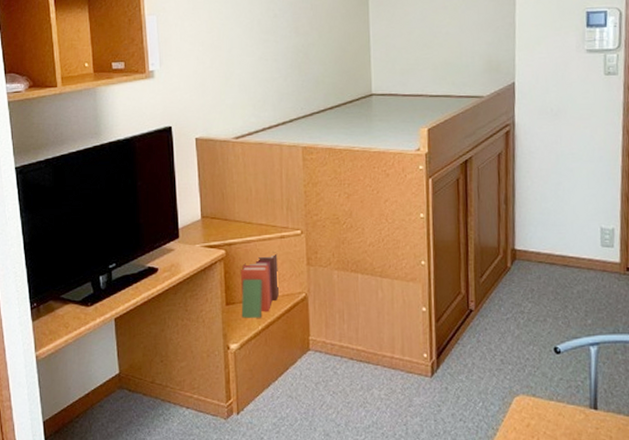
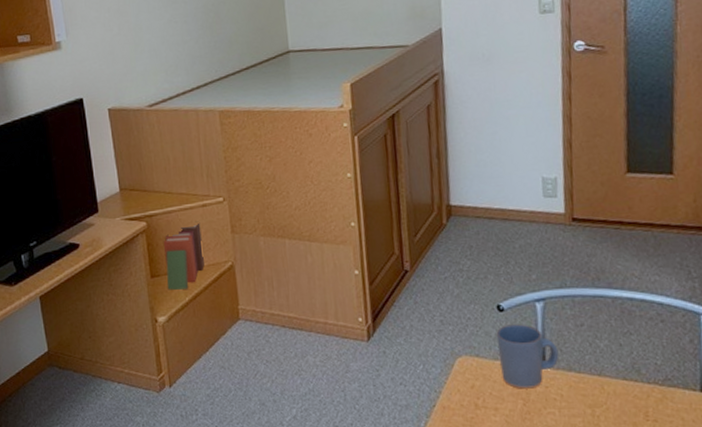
mug: none [552,366,610,429] -> present [496,324,559,389]

